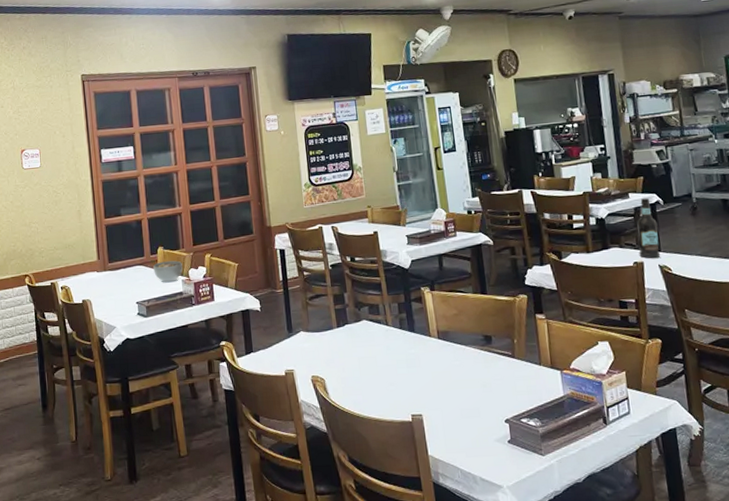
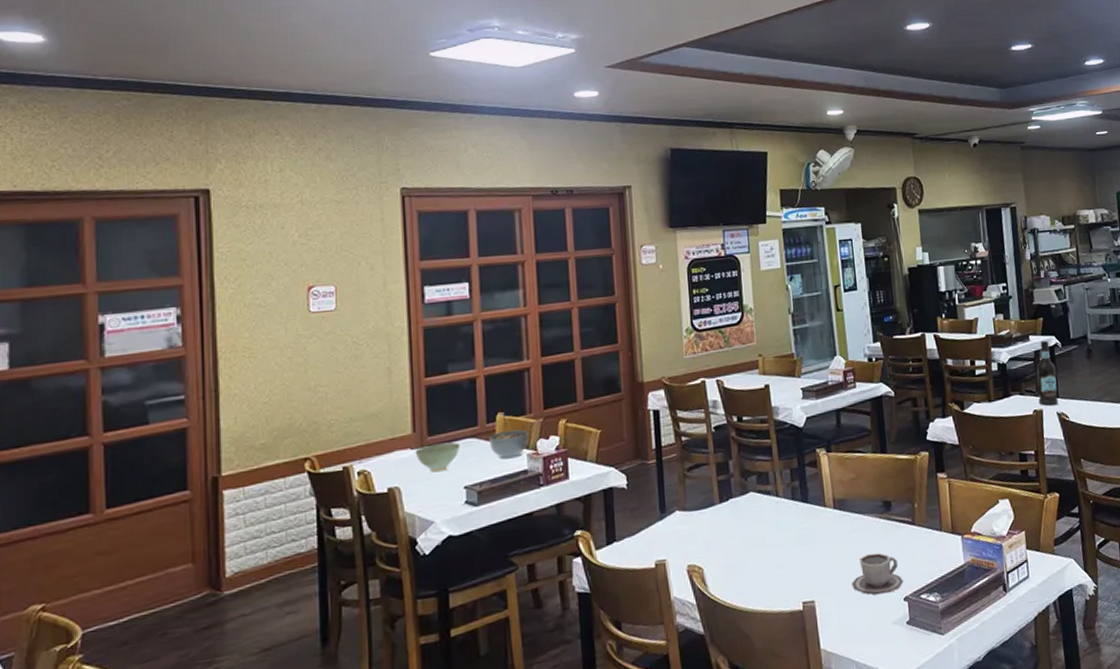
bowl: none [100,268,133,290] -> present [415,442,461,473]
cup: none [456,379,504,415] -> present [852,553,903,595]

